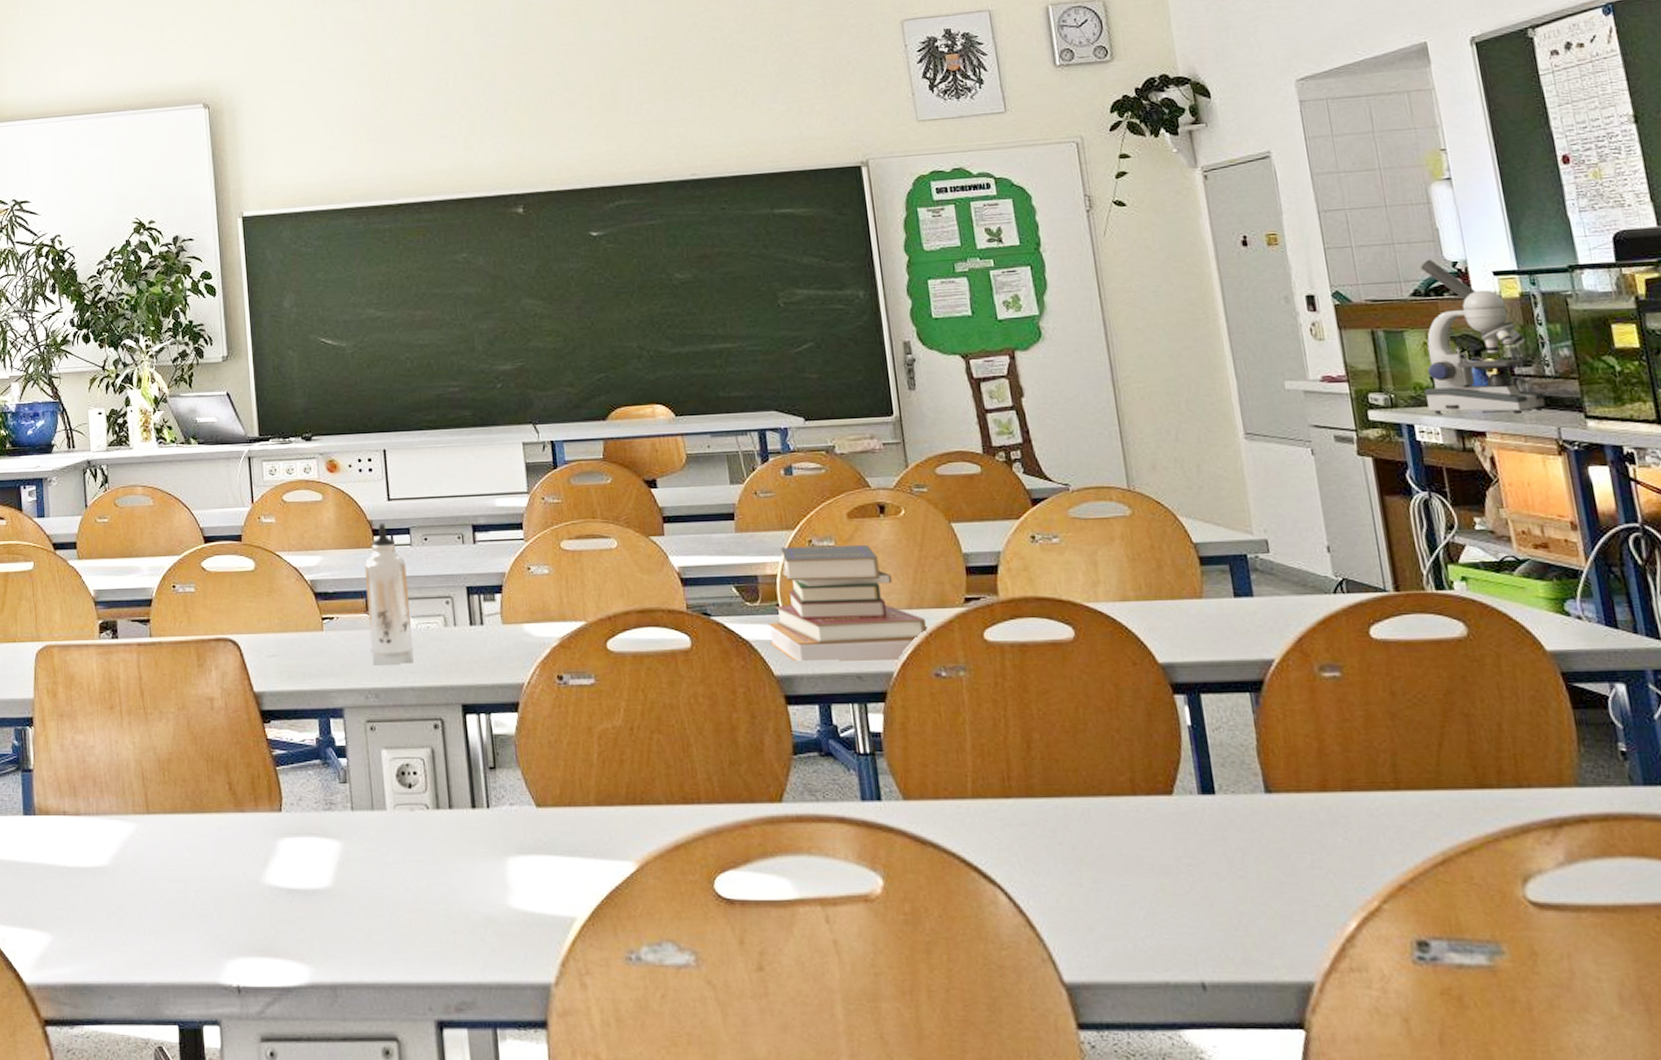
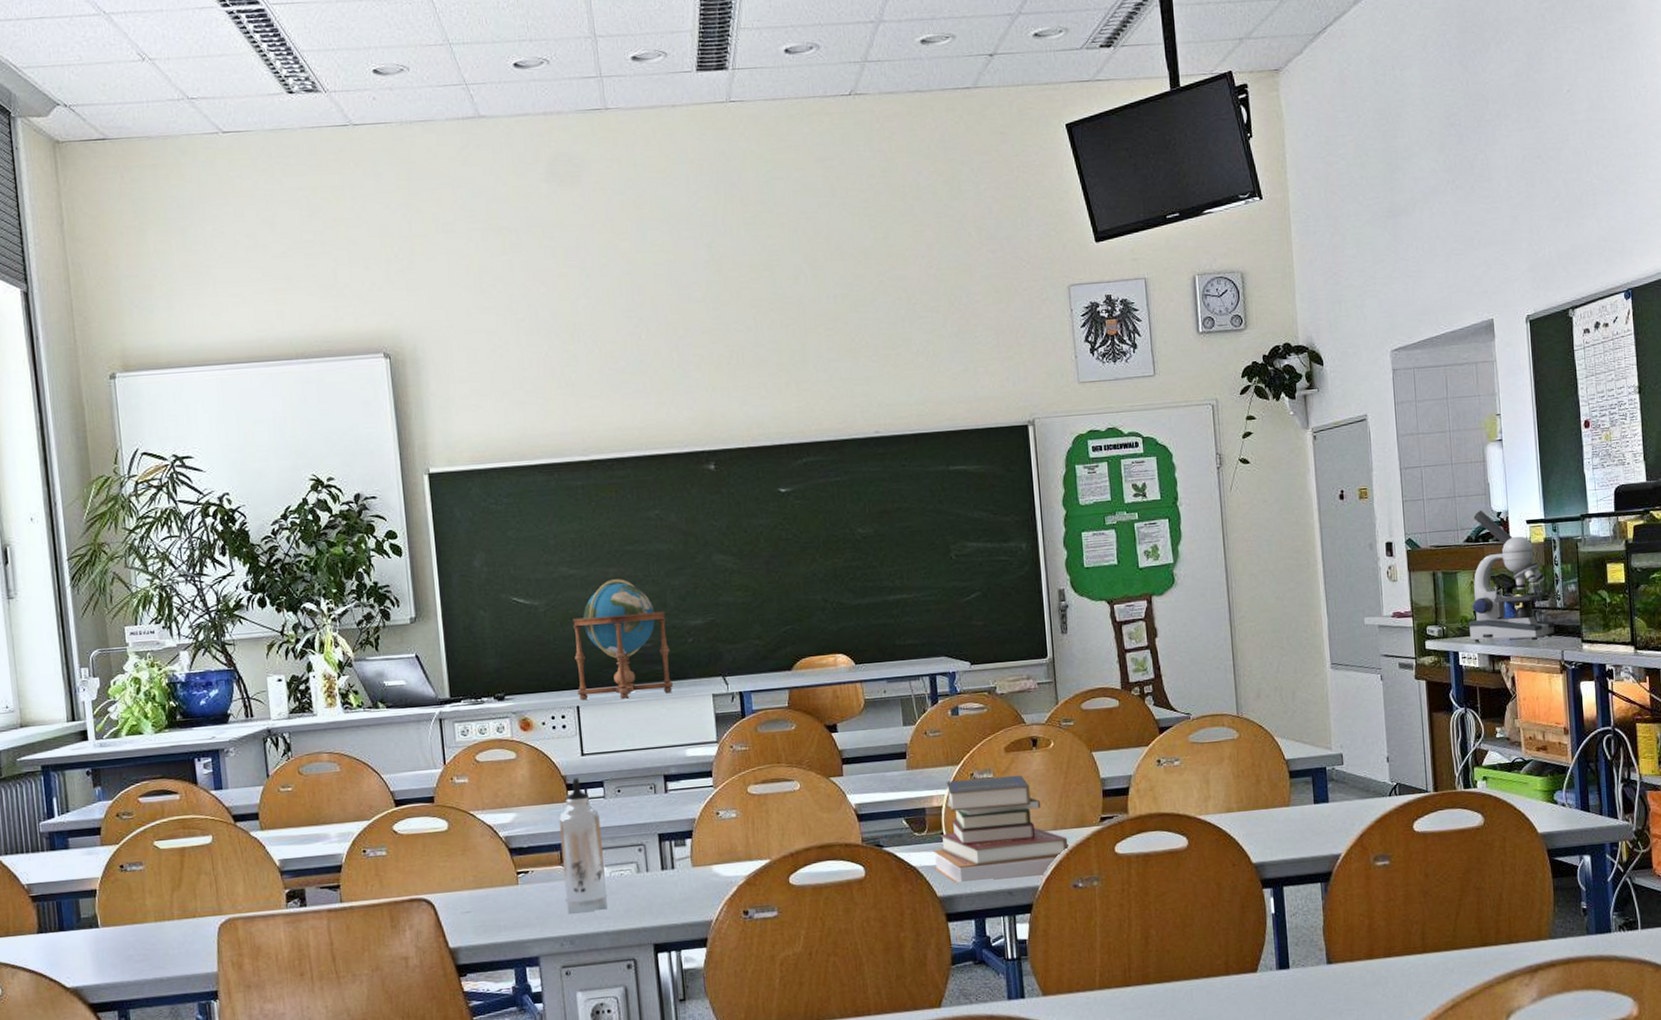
globe: none [380,322,481,444] -> present [573,579,673,701]

